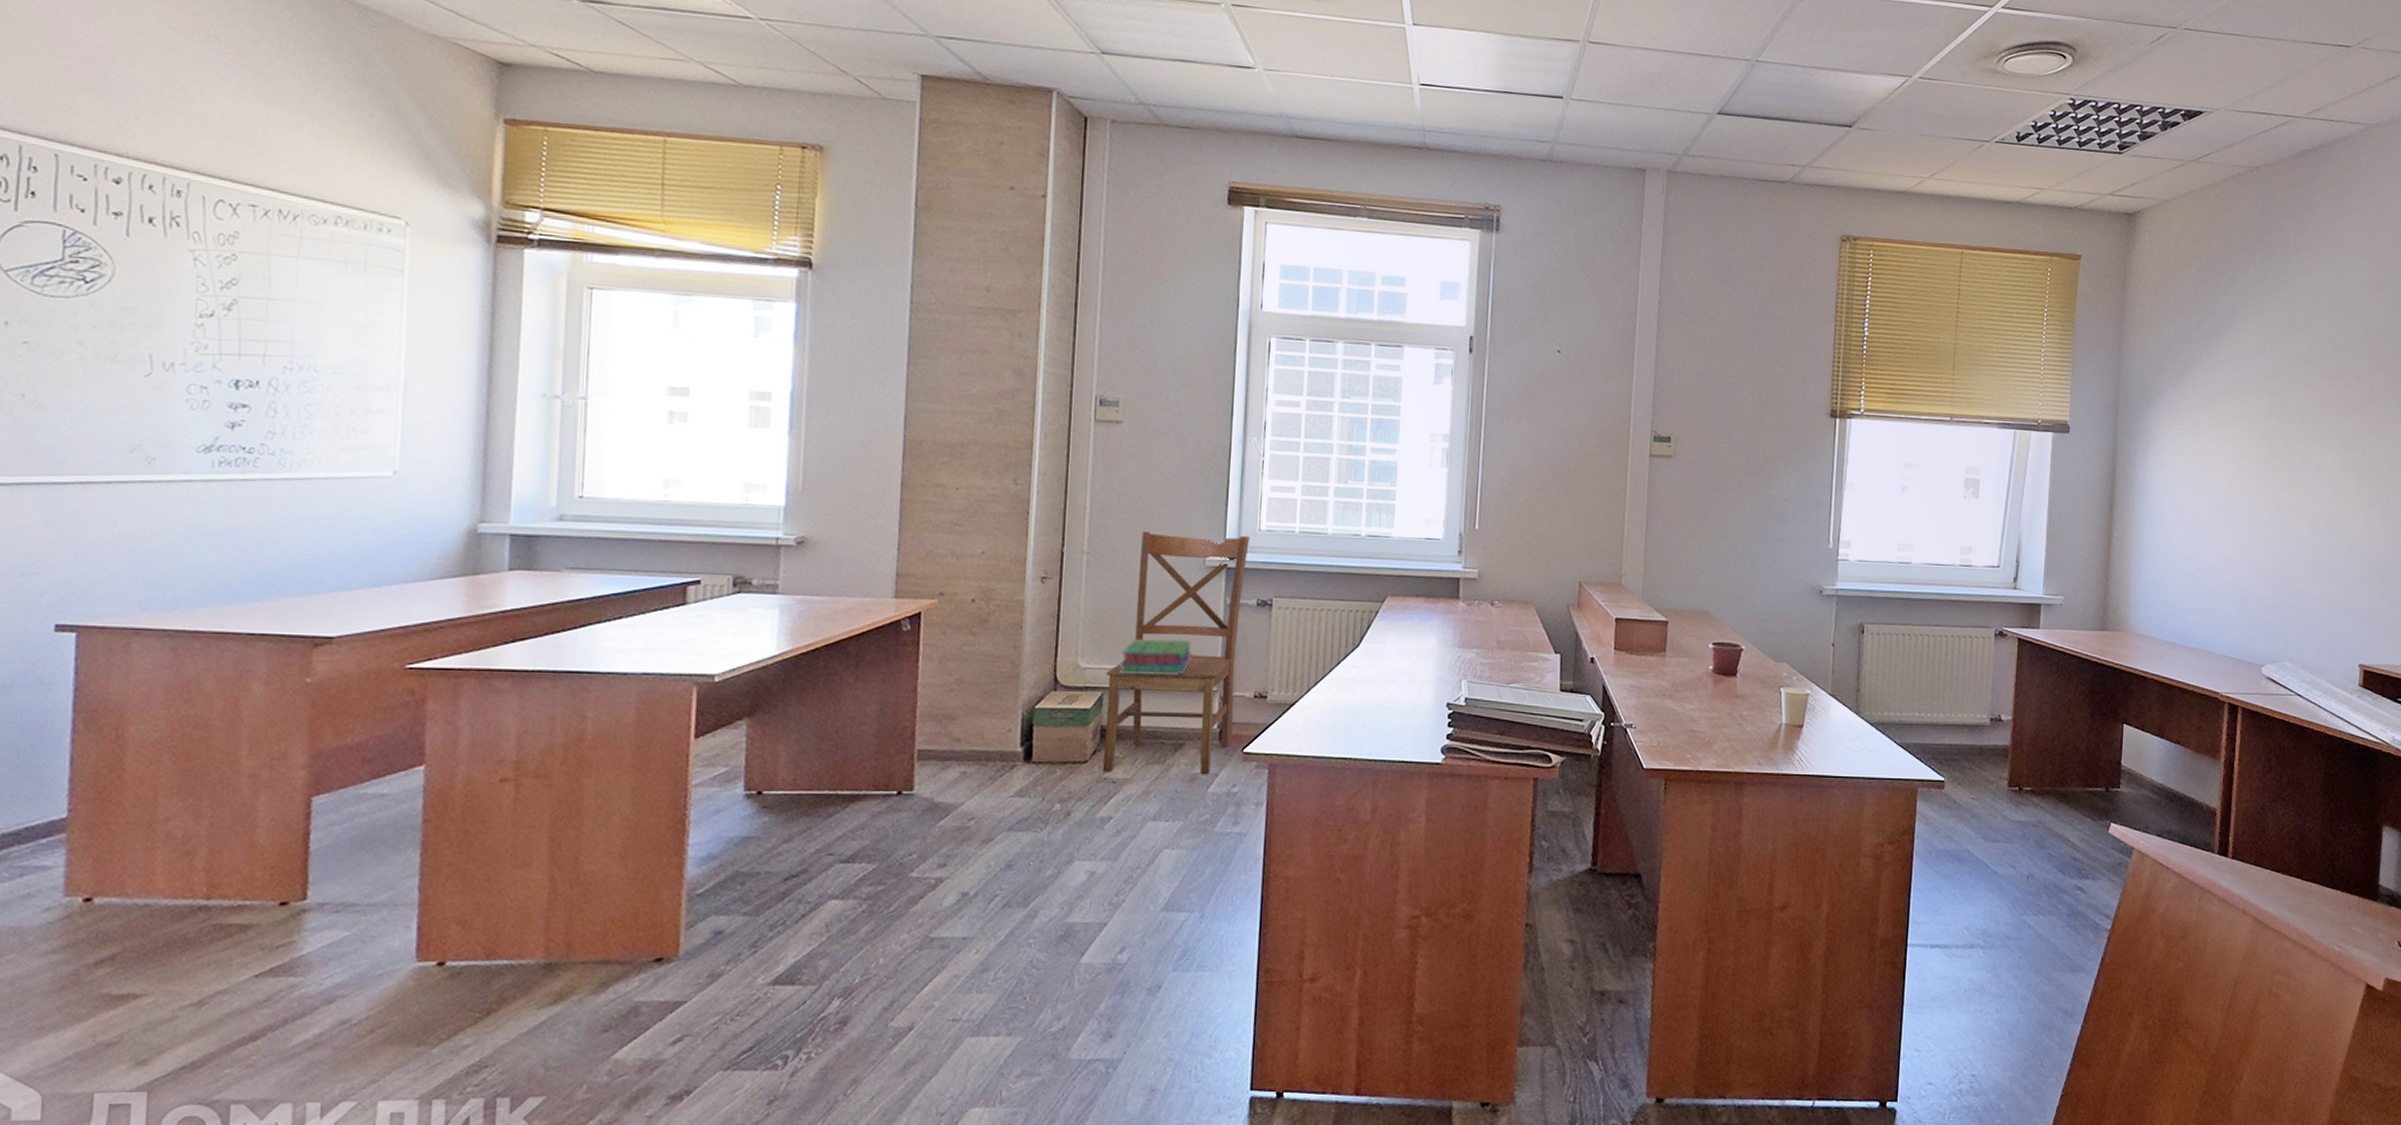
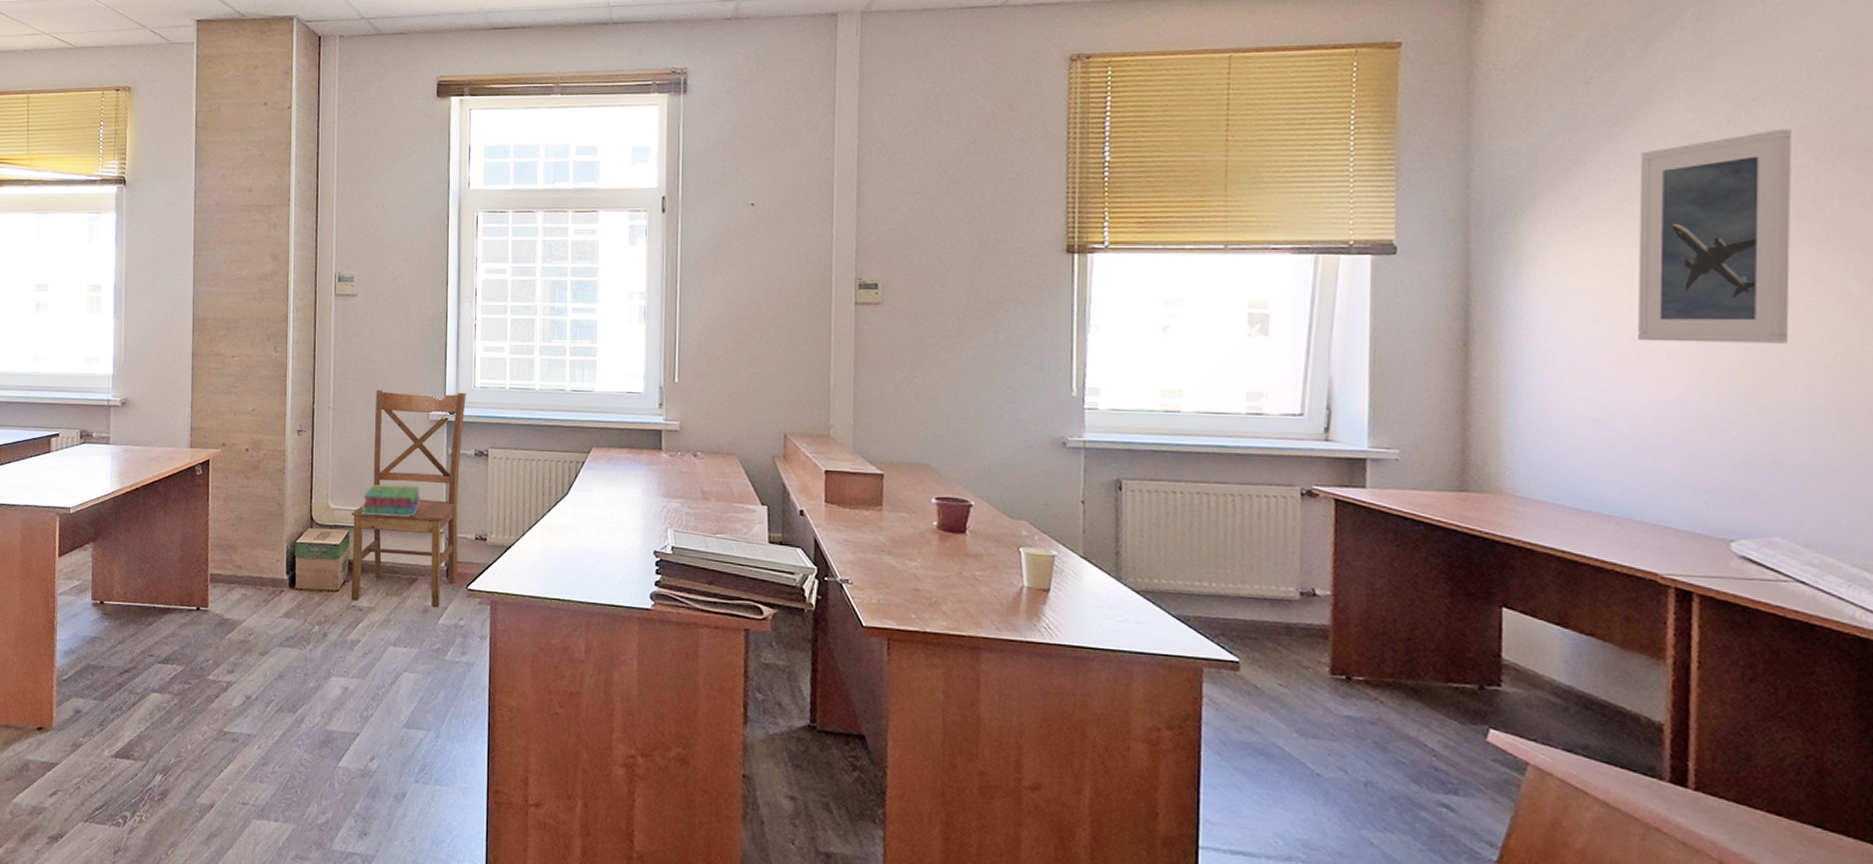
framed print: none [2217,351,2311,515] -> present [1638,129,1791,344]

